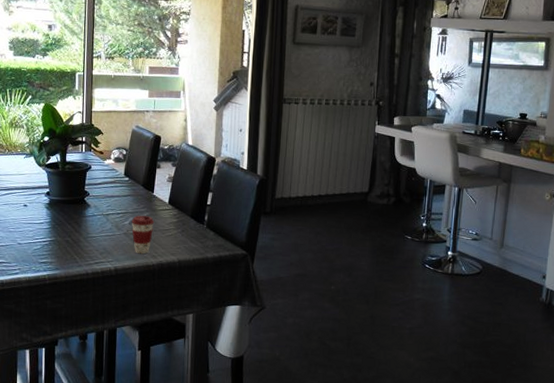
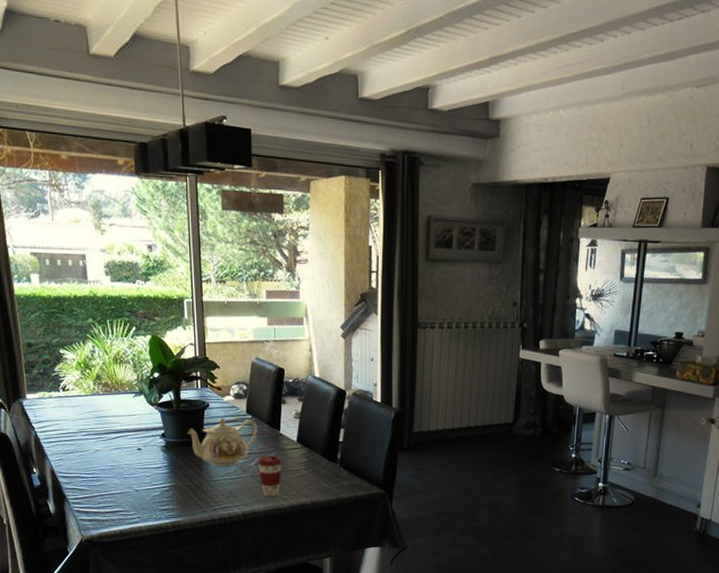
teapot: none [70,178,134,225] -> present [187,417,258,467]

